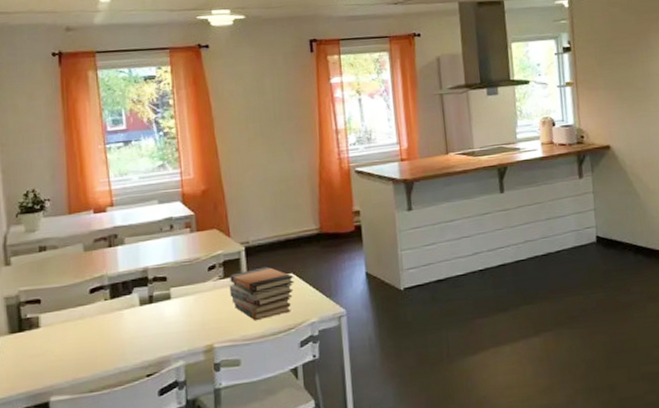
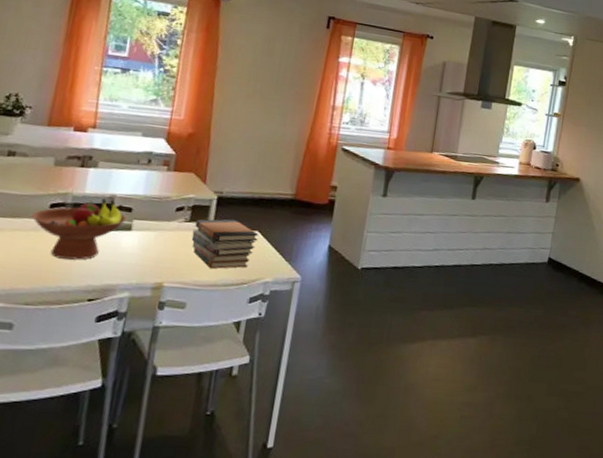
fruit bowl: none [75,272,164,341] -> present [31,197,127,260]

